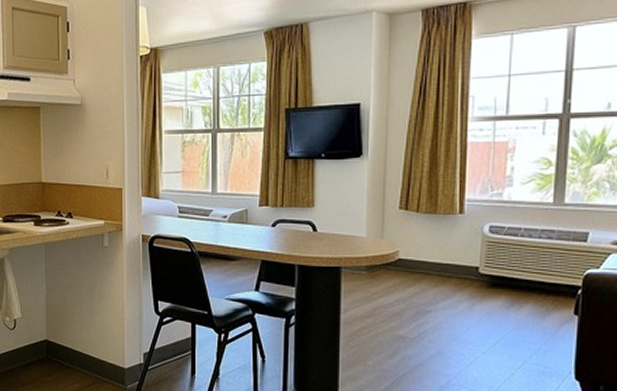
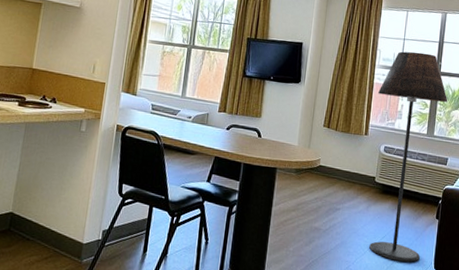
floor lamp: none [475,90,585,372] -> present [369,51,448,262]

